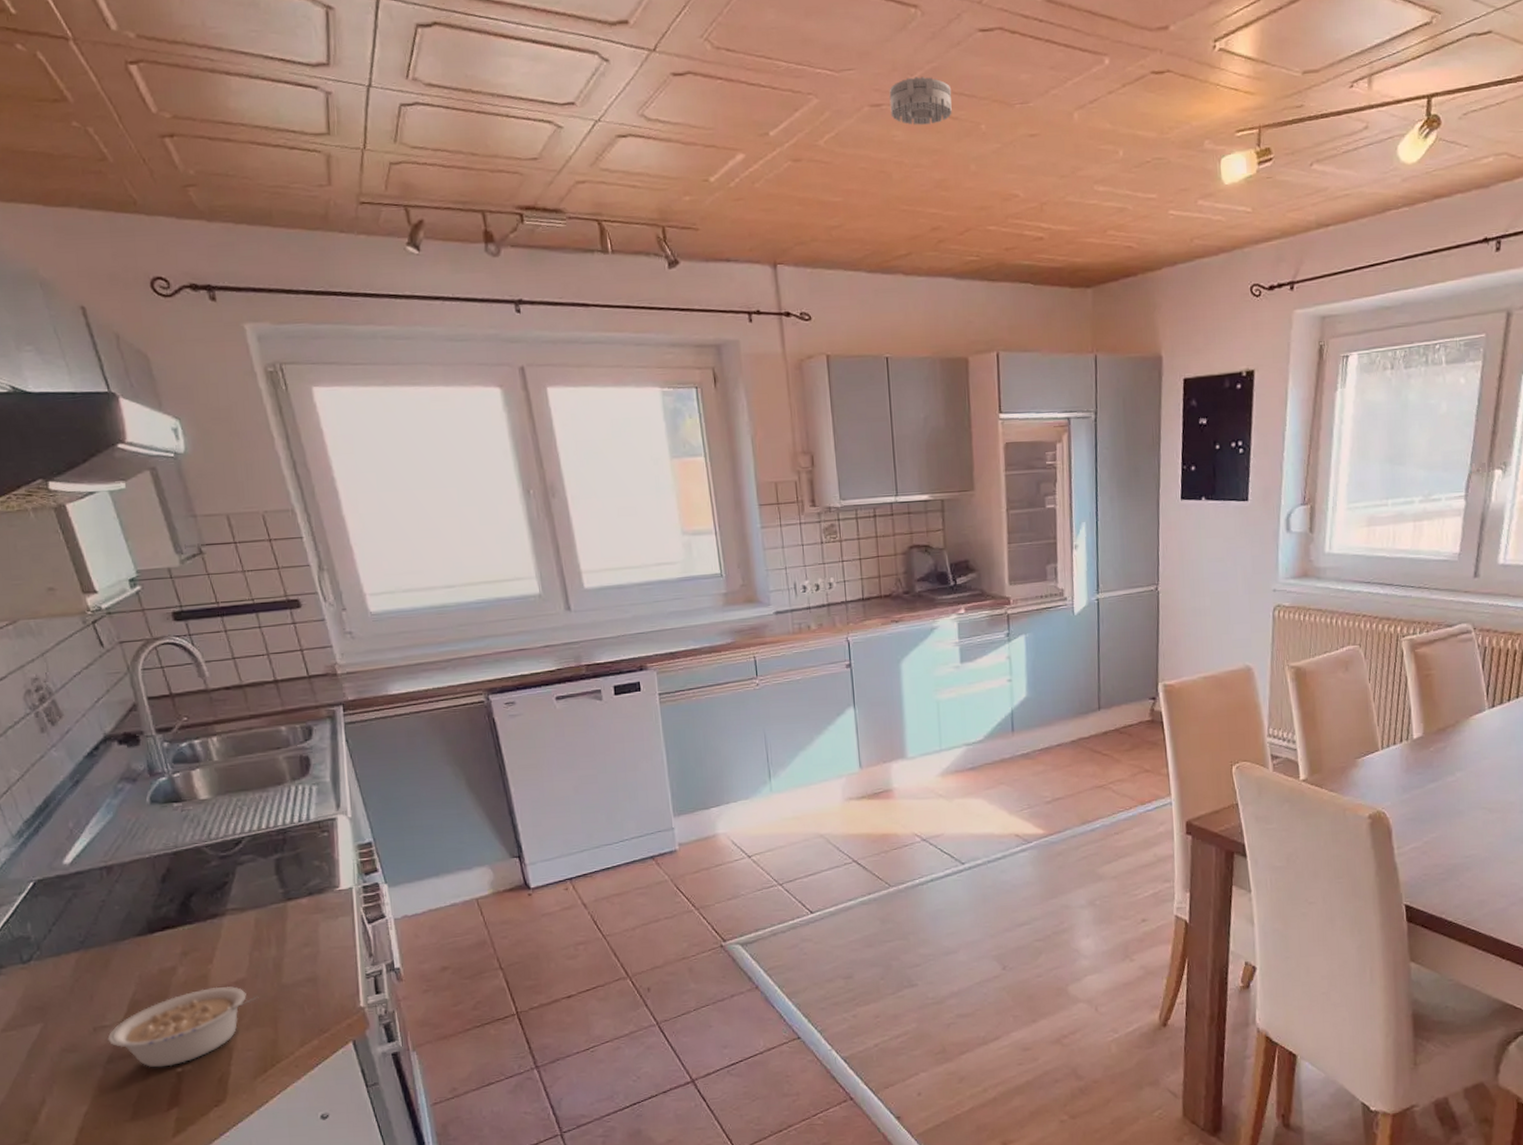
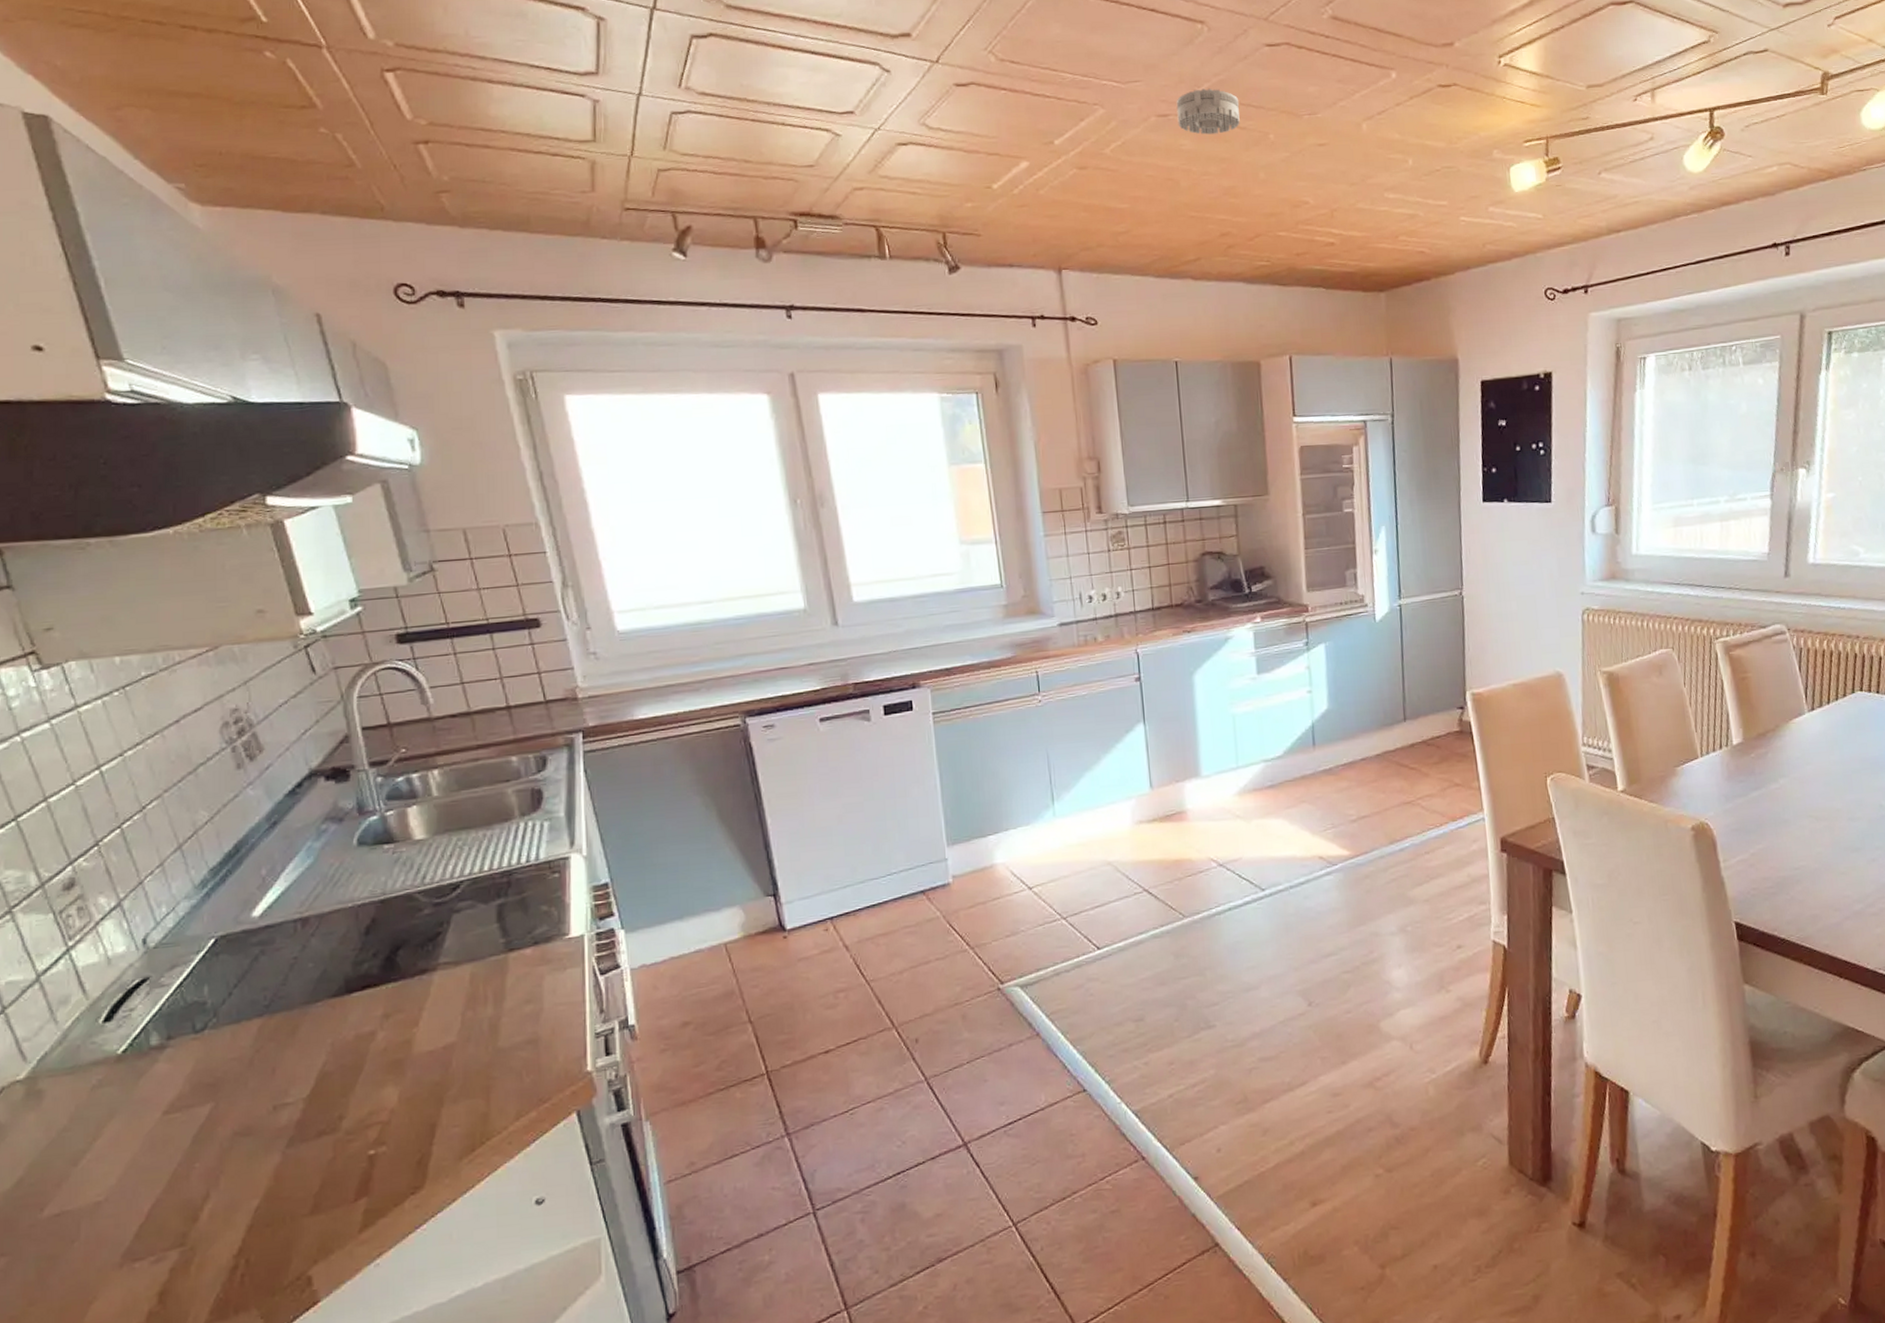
legume: present [107,986,258,1068] -> none [289,1052,469,1151]

